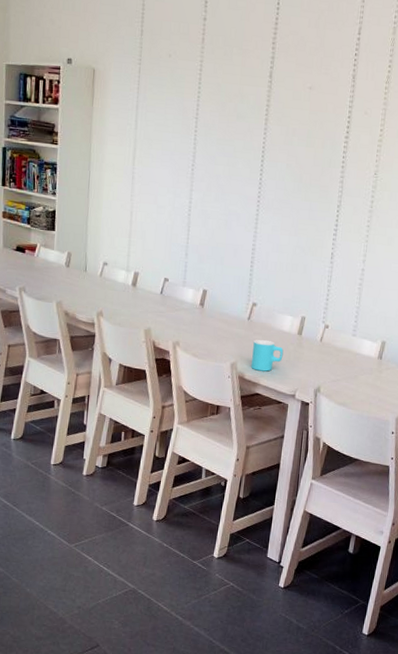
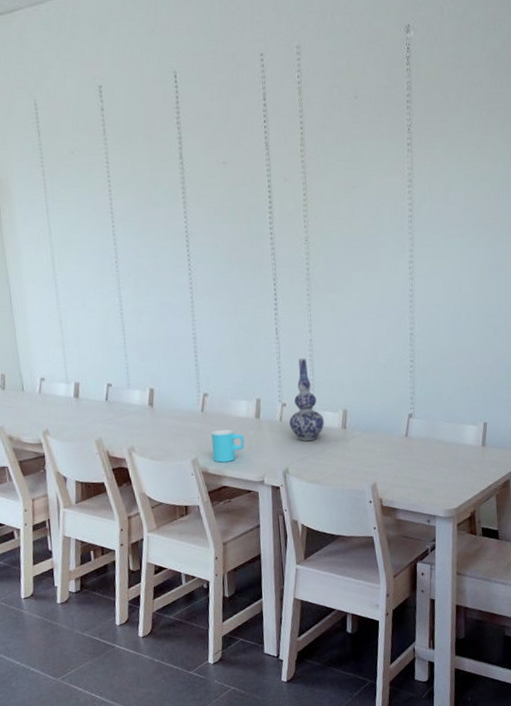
vase: none [329,285,363,365] -> present [289,358,325,441]

